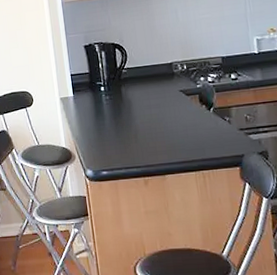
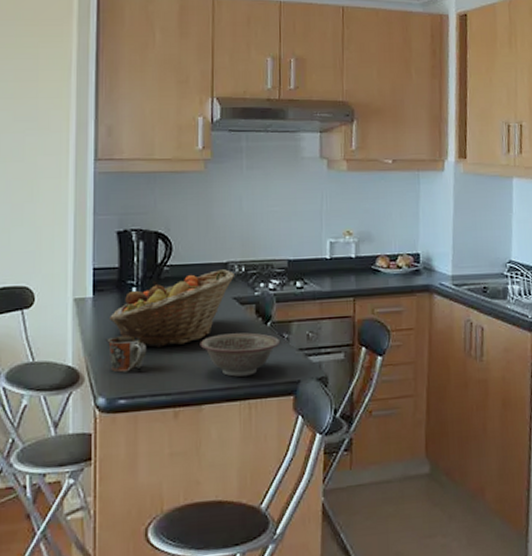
mug: none [86,124,118,151] -> present [105,336,147,373]
fruit basket: none [87,68,179,132] -> present [110,269,234,348]
decorative bowl: none [157,117,224,153] -> present [200,332,281,377]

